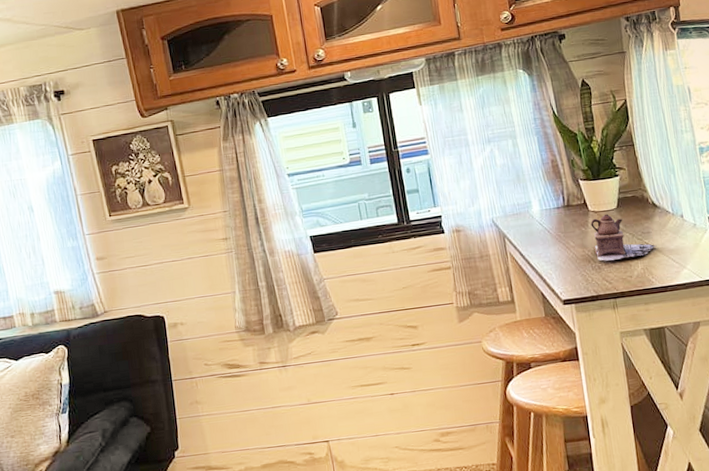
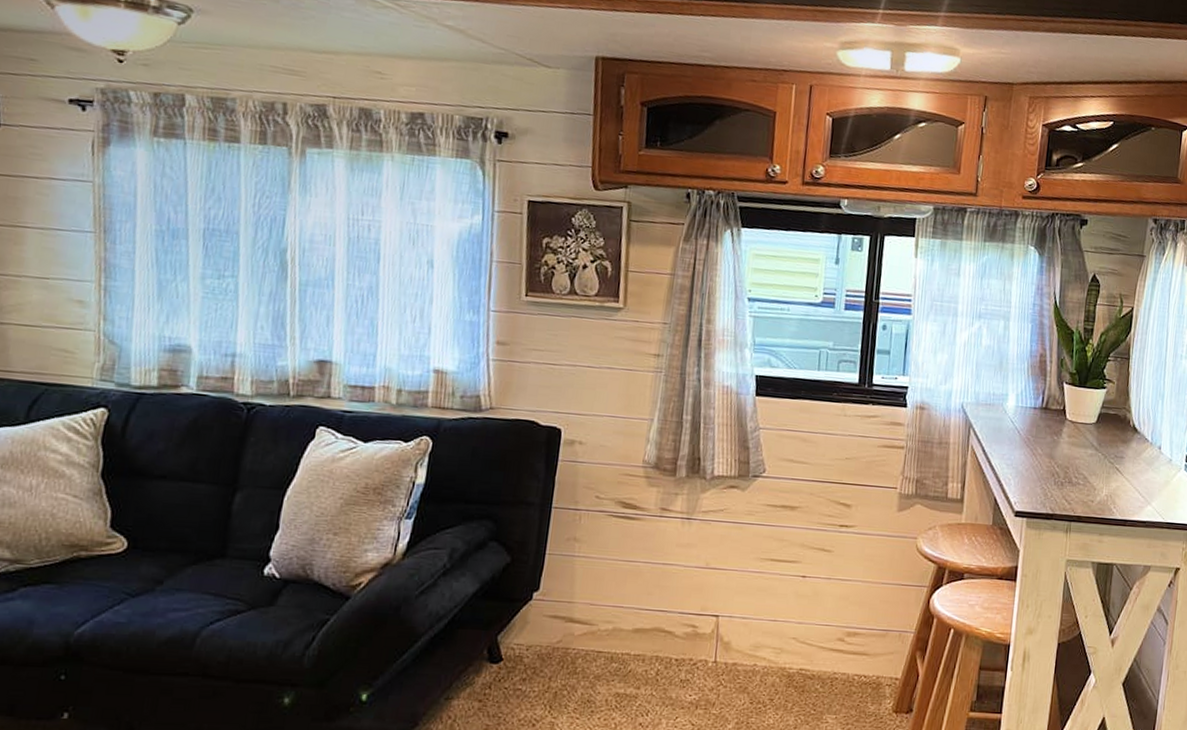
teapot: present [590,213,657,261] -> none [1061,426,1127,481]

